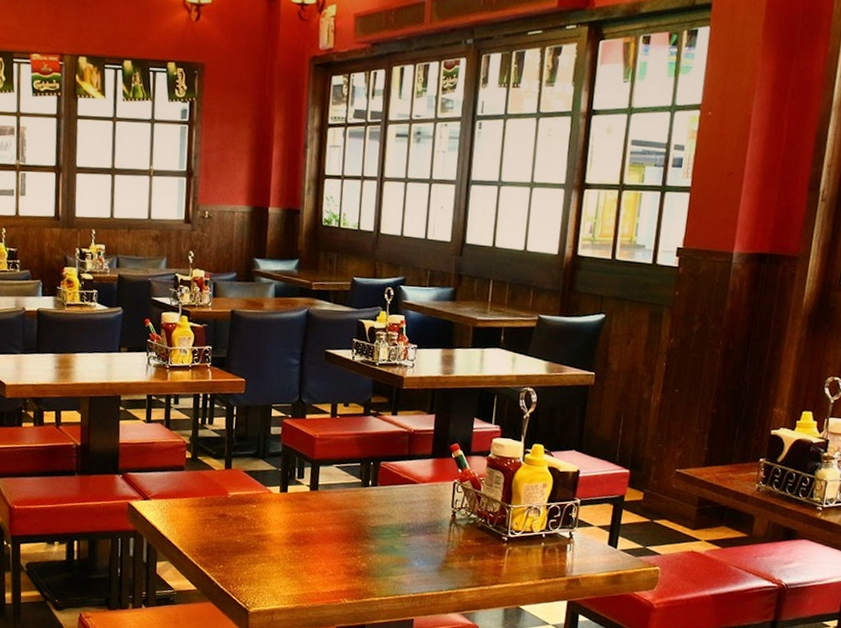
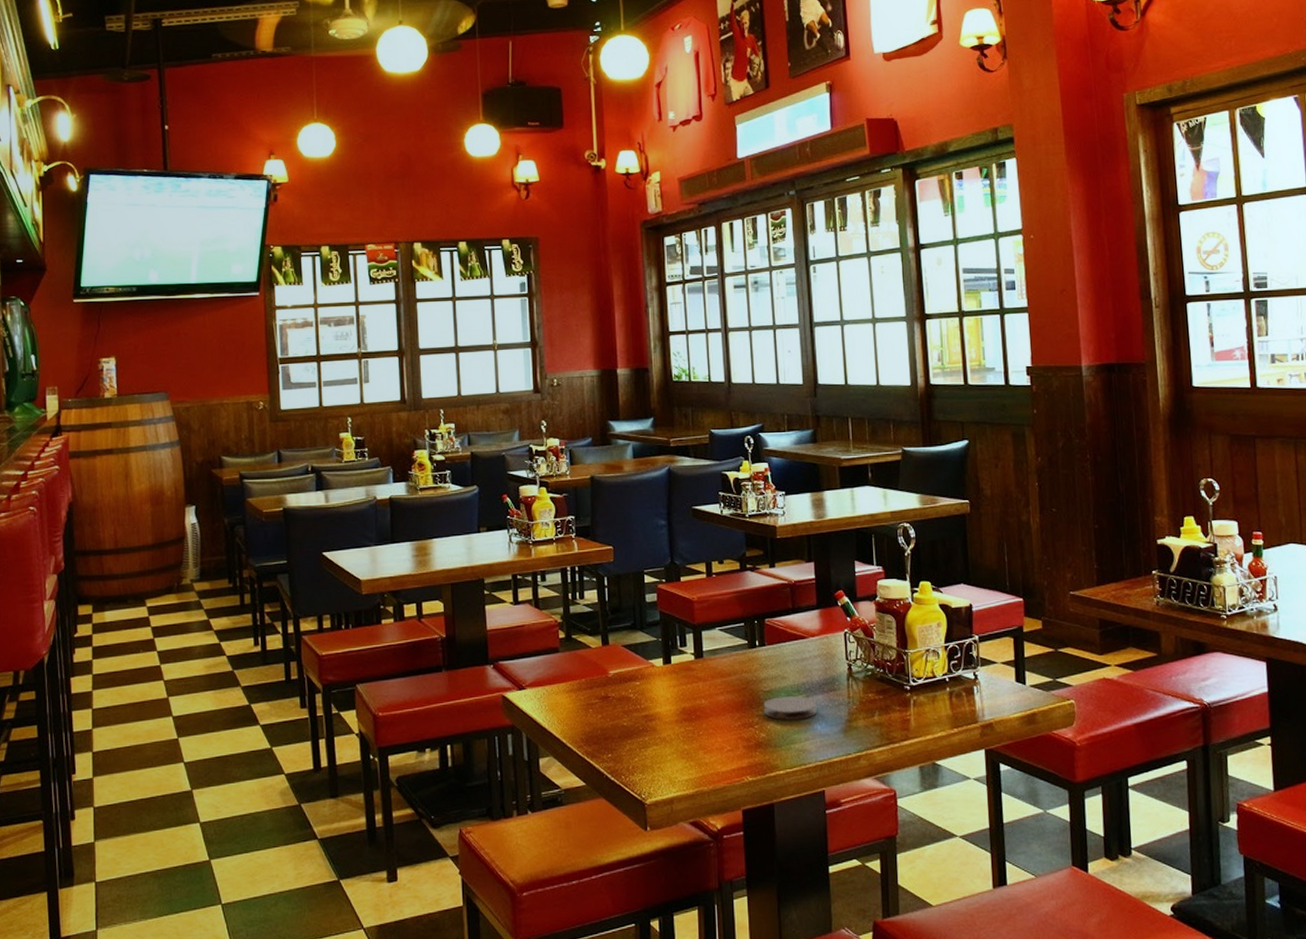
coaster: none [367,533,419,556] -> present [763,696,818,720]

